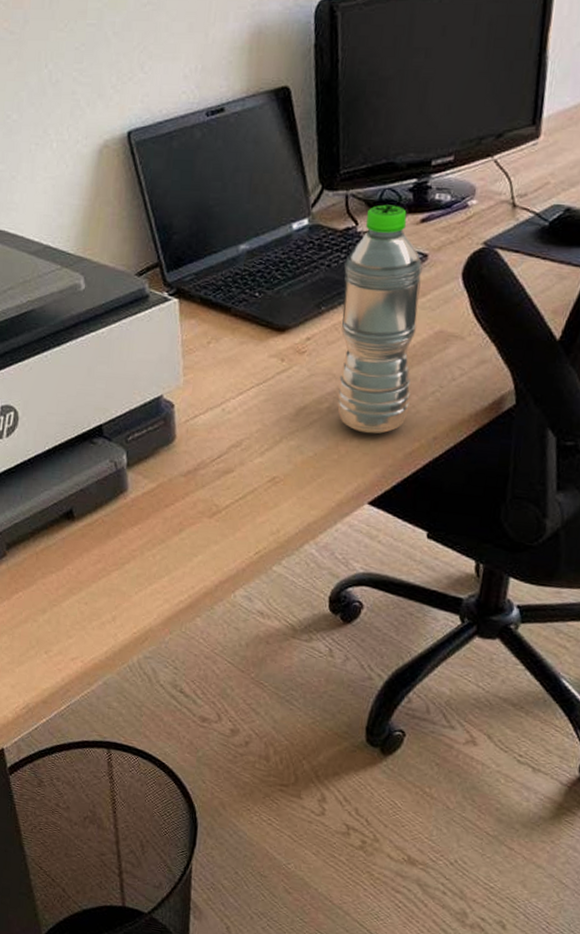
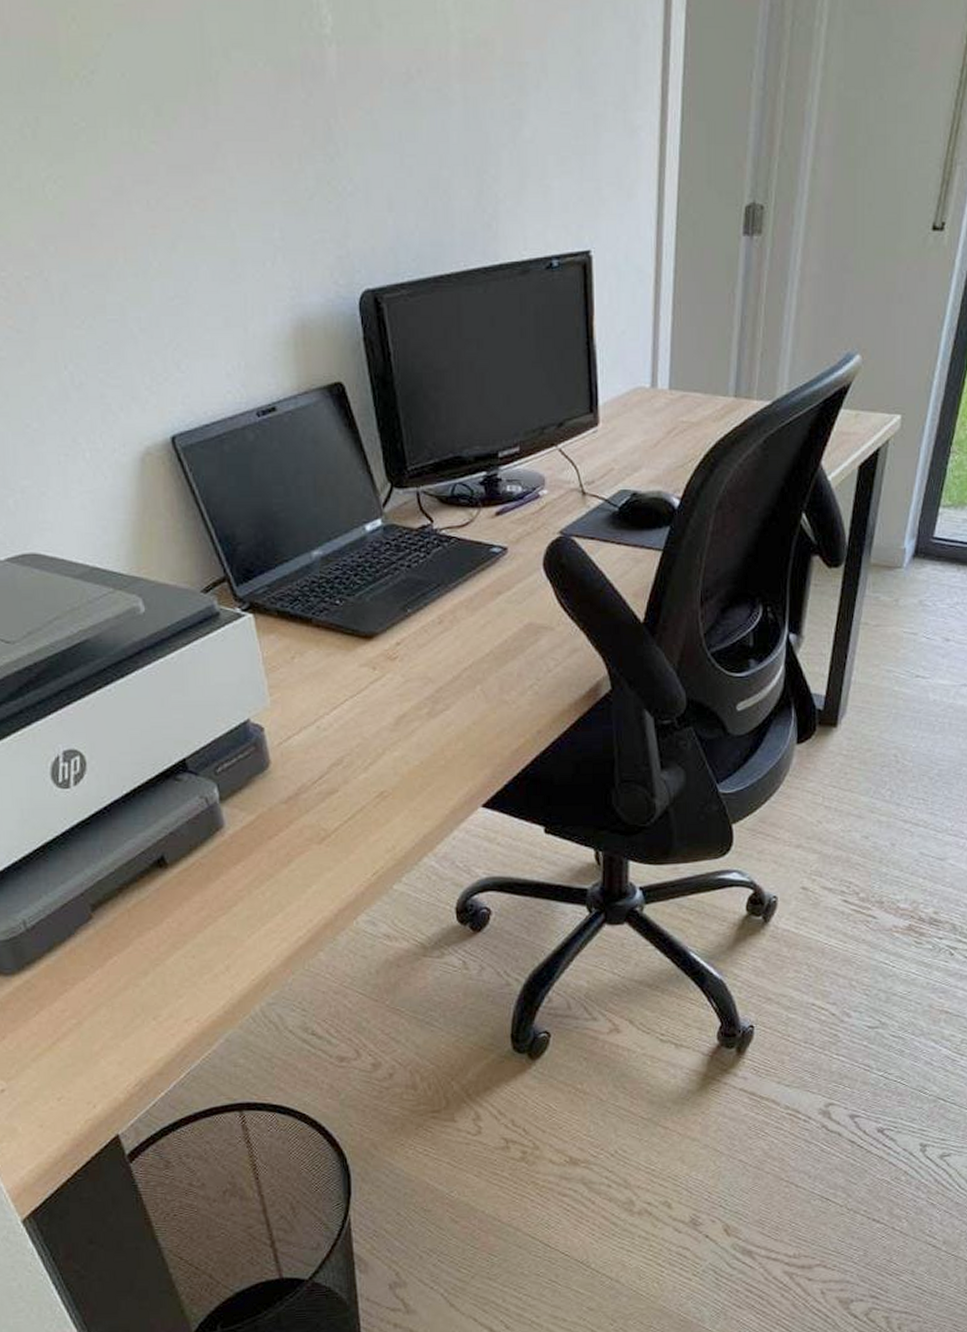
water bottle: present [337,204,423,435] -> none [425,499,510,735]

